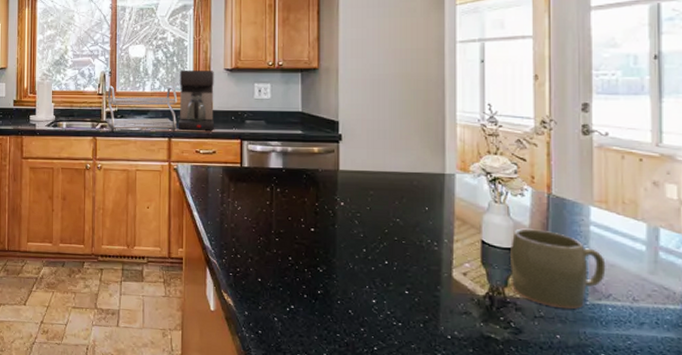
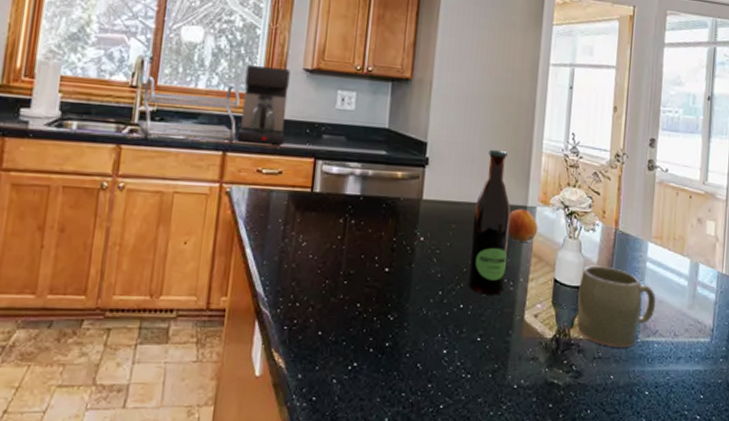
bottle: none [390,123,428,254] -> present [467,149,511,295]
fruit: none [426,176,459,206] -> present [507,208,538,242]

